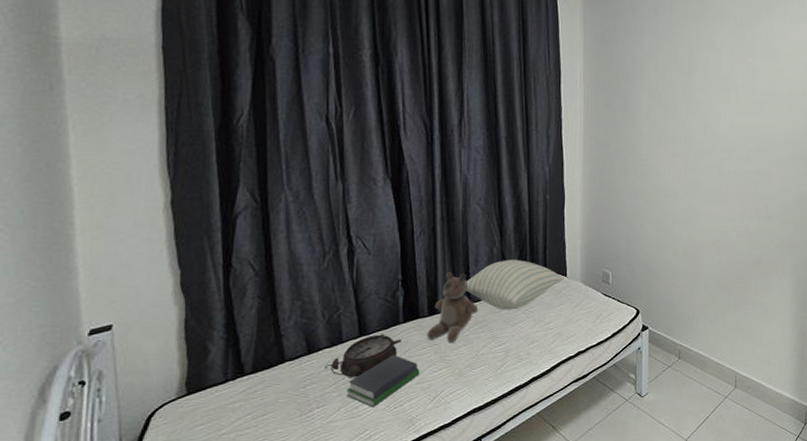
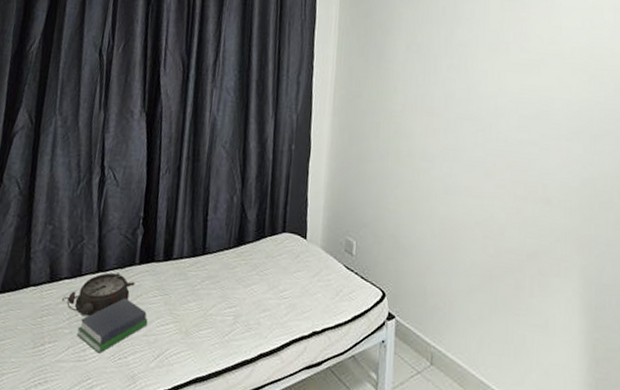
stuffed animal: present [427,271,479,342] -> none [159,215,213,295]
pillow: present [466,260,564,310] -> none [202,210,304,269]

